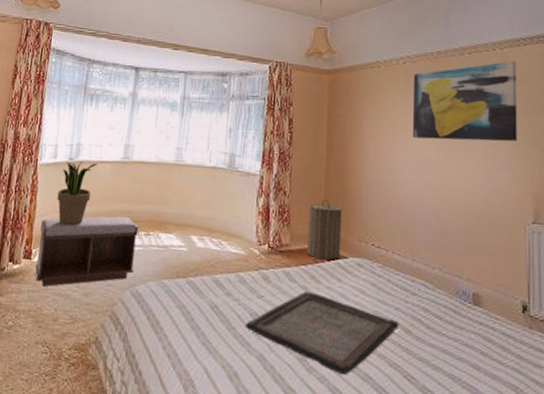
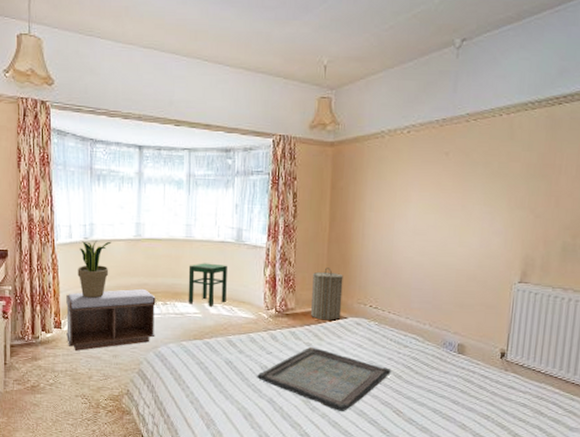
stool: none [173,189,218,239] -> present [188,263,227,307]
wall art: present [412,61,517,142] -> none [412,126,522,208]

